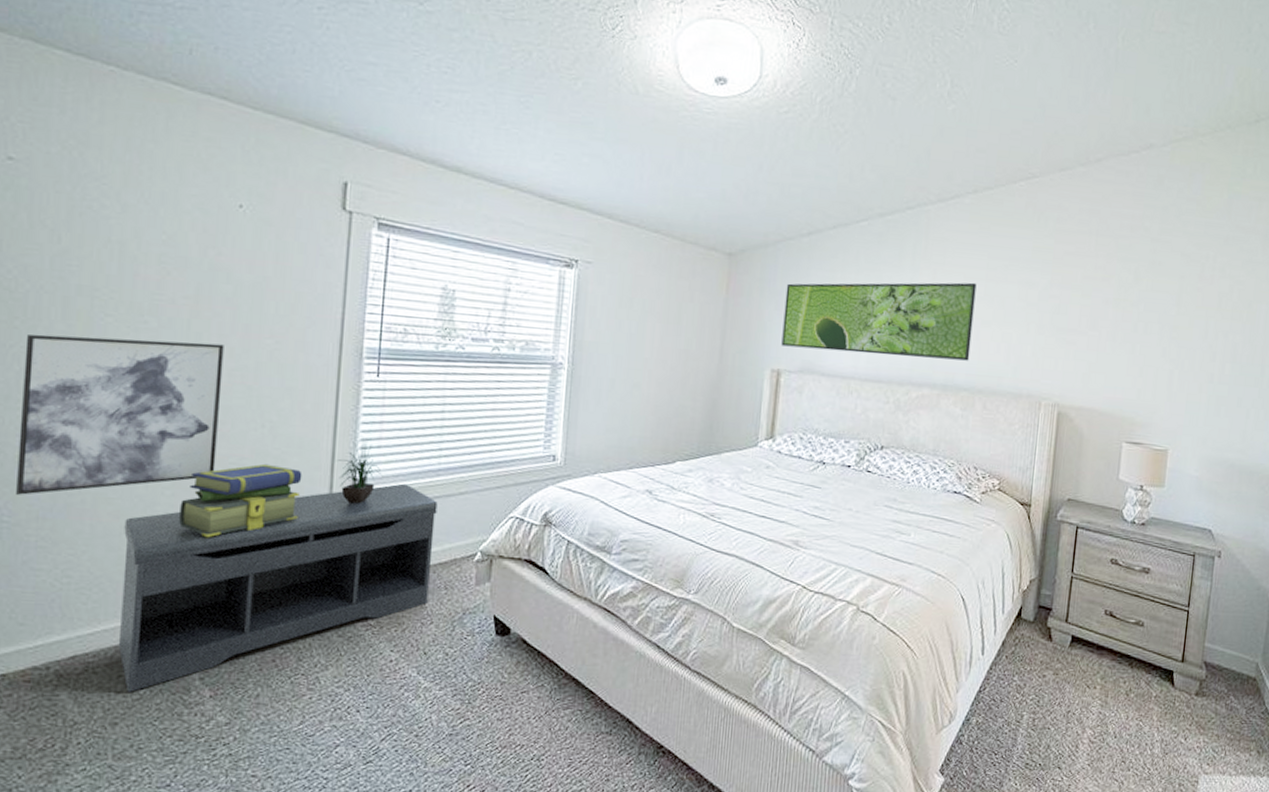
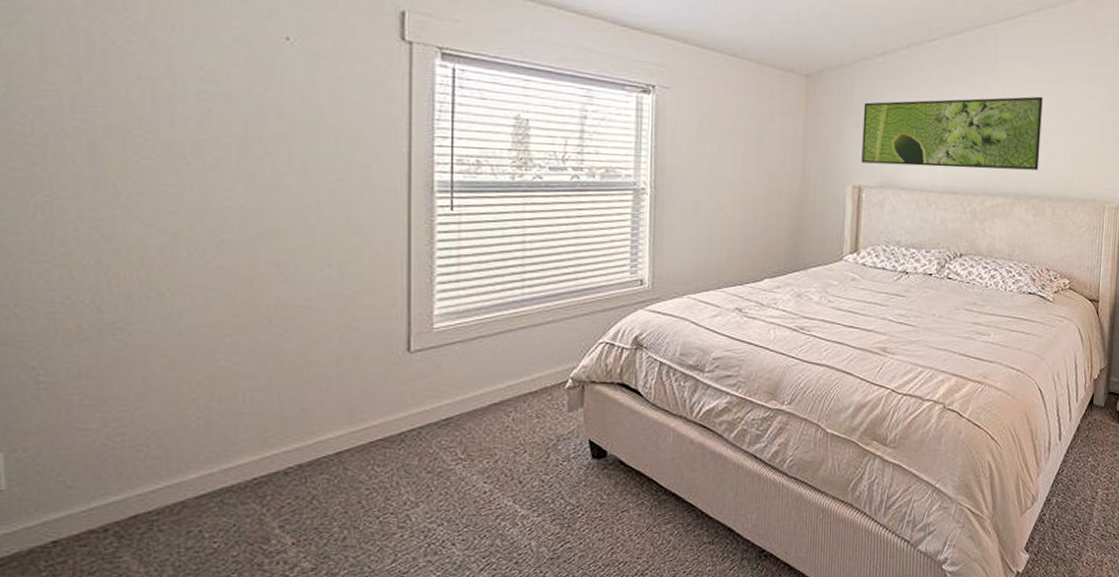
wall art: present [16,333,224,495] -> none [49,181,281,353]
bench: present [118,483,438,692] -> none [181,316,524,547]
stack of books: present [179,463,302,537] -> none [243,304,377,383]
potted plant: present [337,437,382,504] -> none [413,272,463,340]

